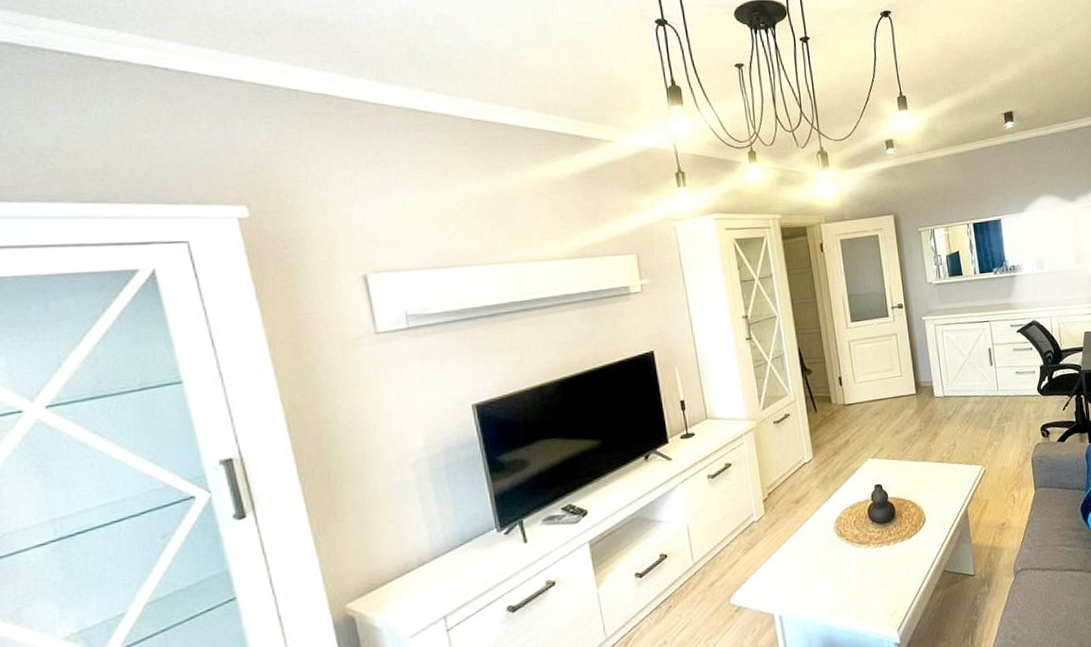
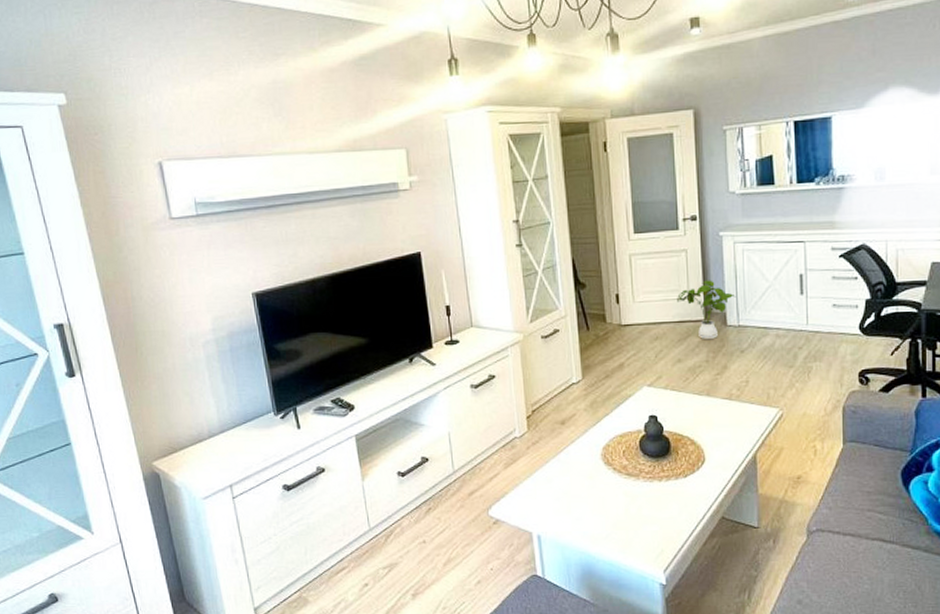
house plant: none [891,358,940,412] -> present [677,280,736,340]

